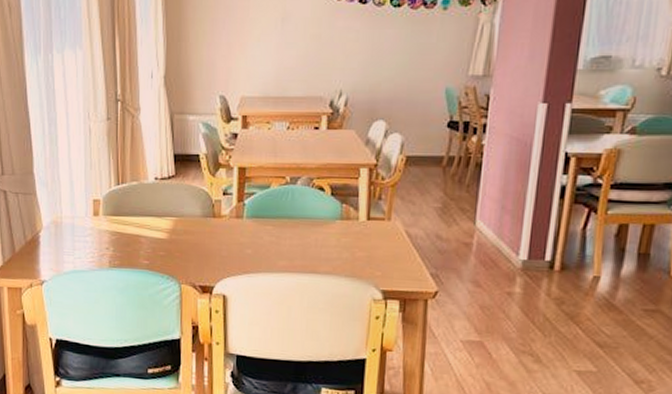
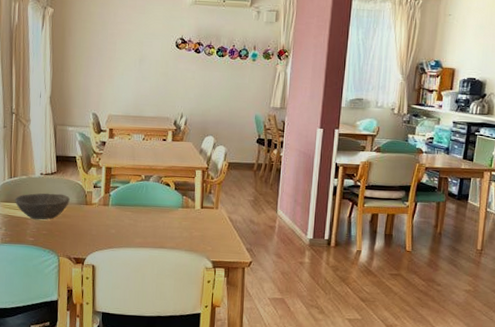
bowl: none [123,203,193,238] -> present [14,193,70,220]

